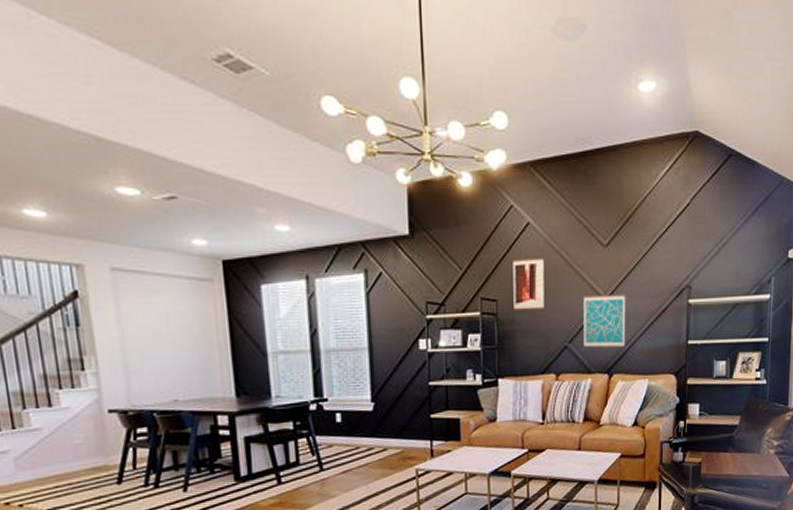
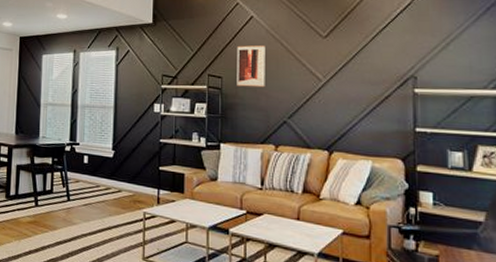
wall art: present [583,295,626,348] -> none [303,79,346,128]

